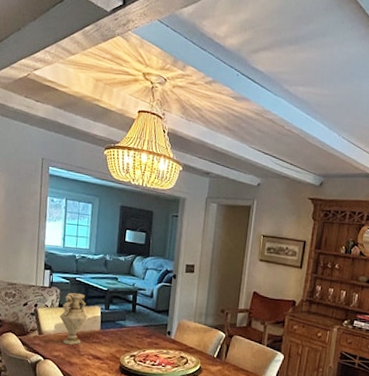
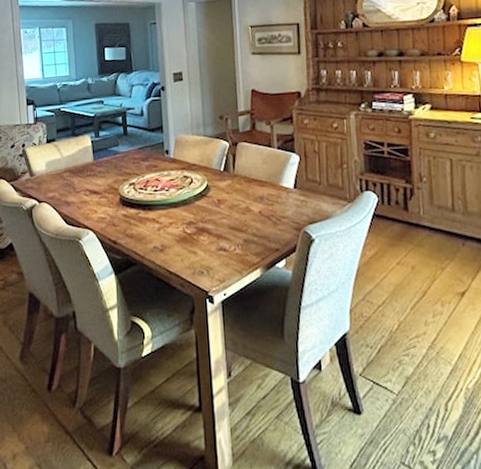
vase: present [60,293,87,345] -> none [49,125,78,182]

